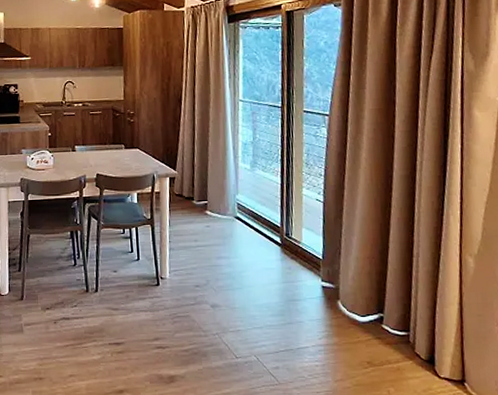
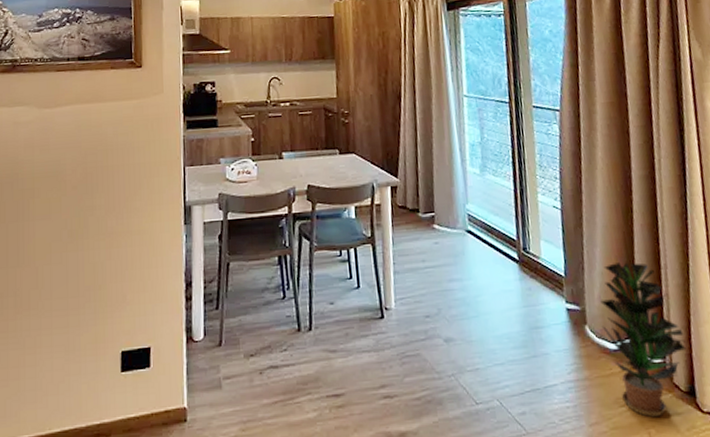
potted plant: none [346,250,430,378] -> present [595,263,687,417]

